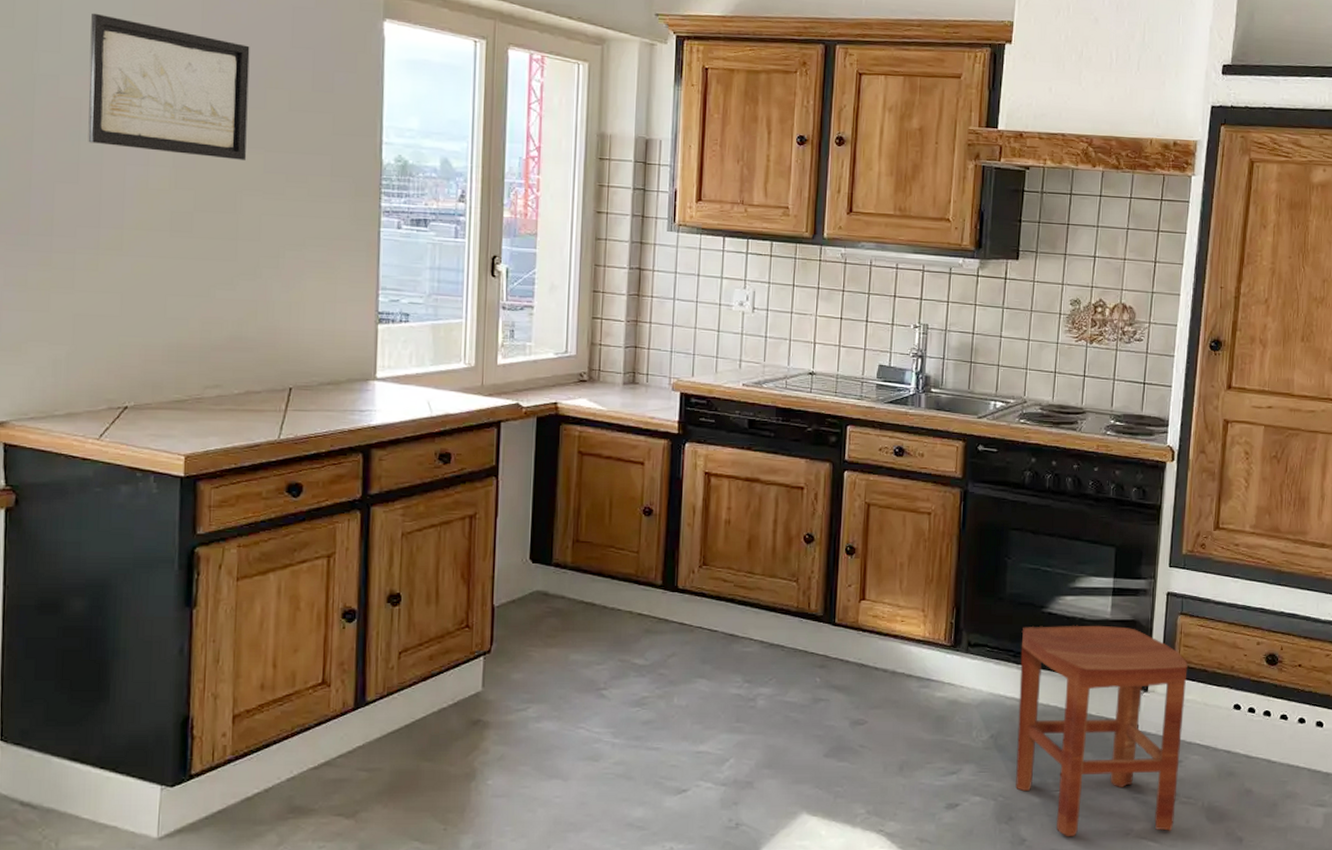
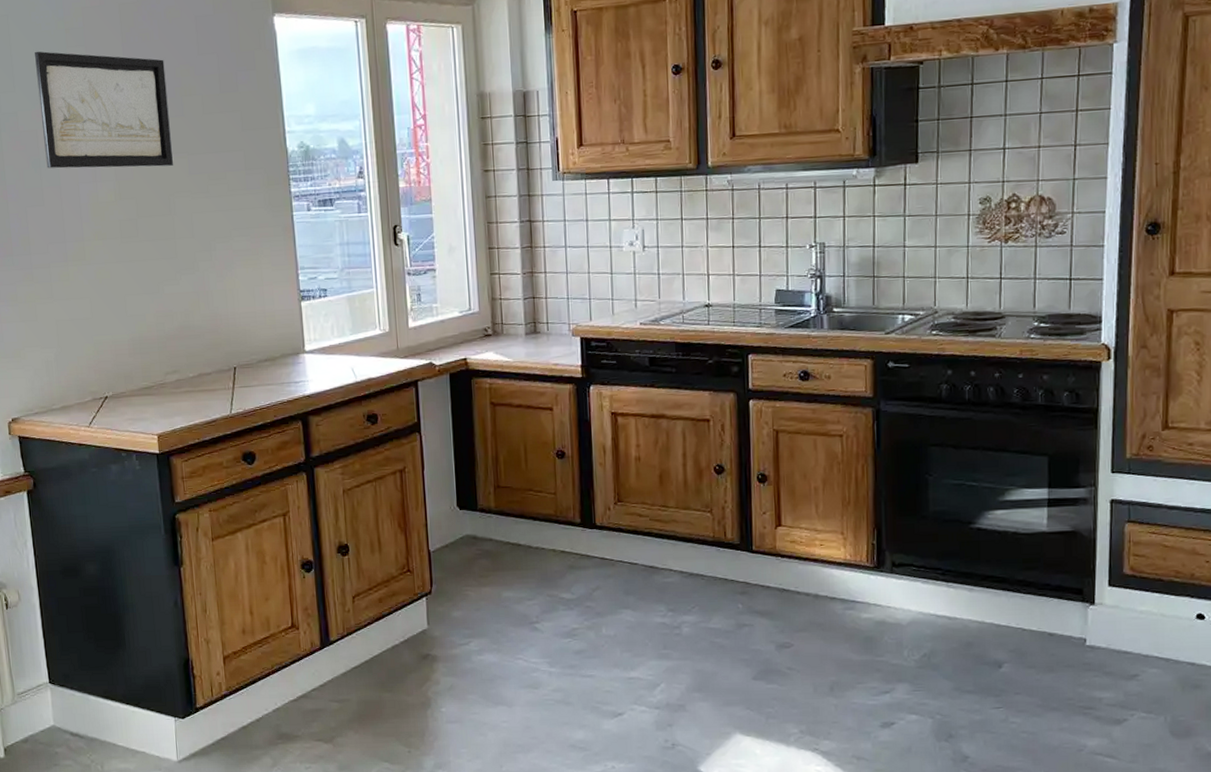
stool: present [1016,625,1188,837] -> none [949,538,1139,754]

